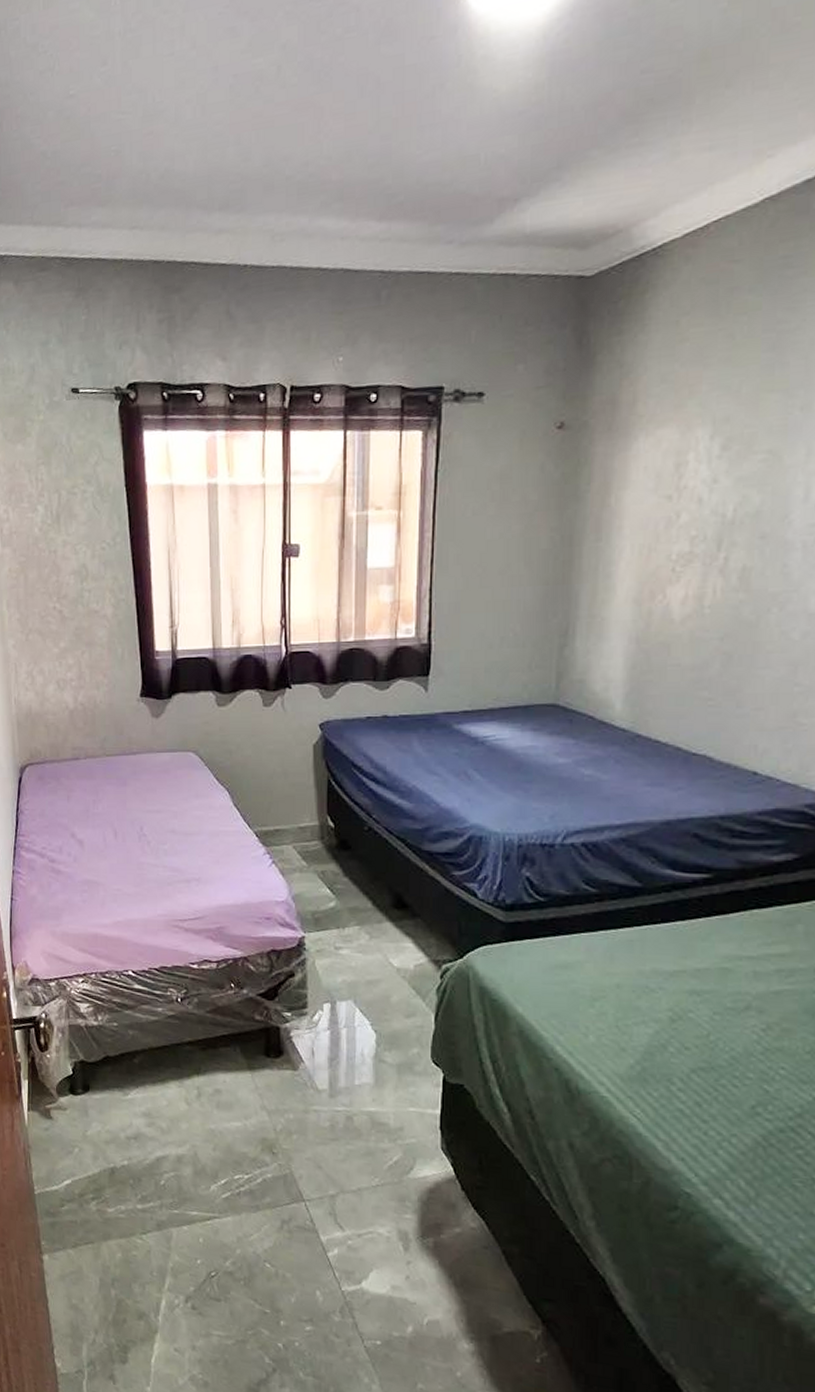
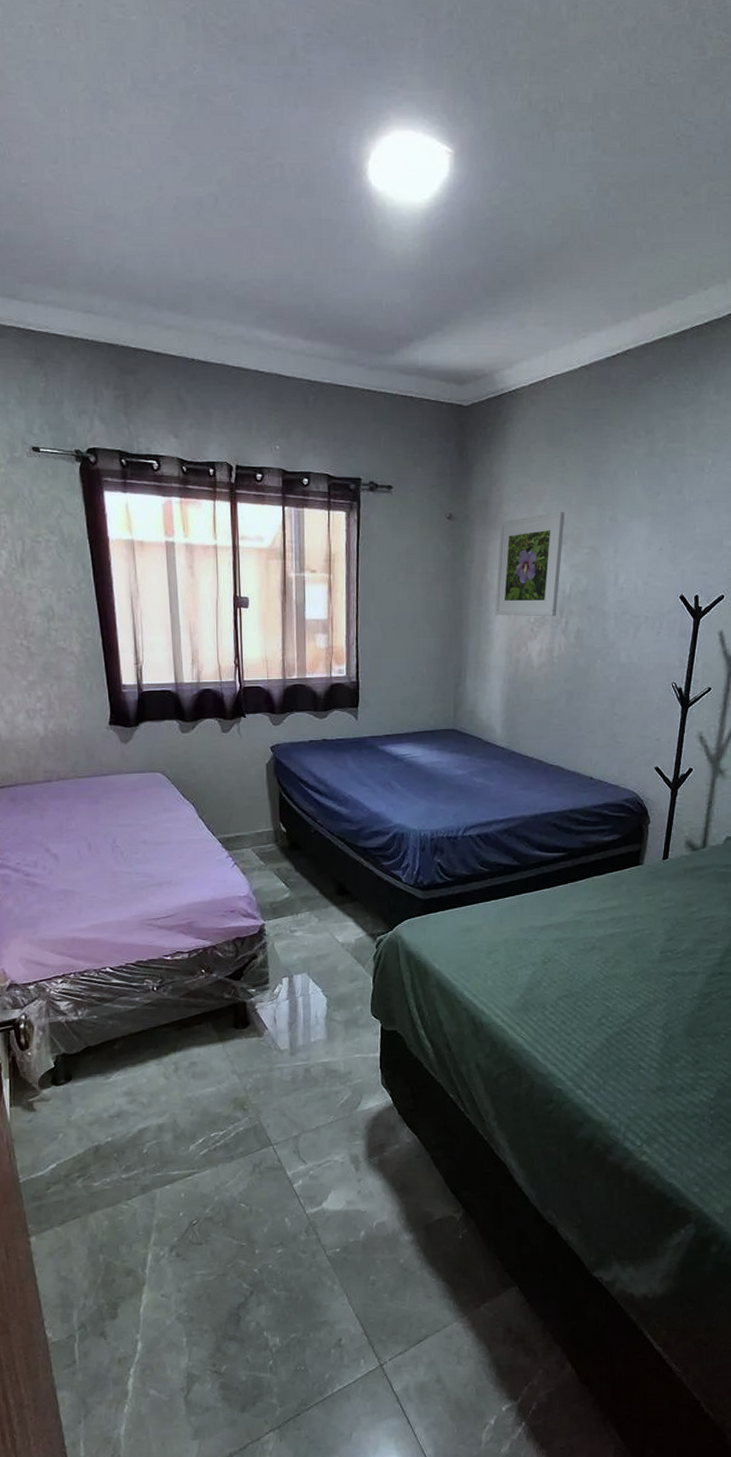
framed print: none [619,404,730,553] -> present [494,511,565,617]

